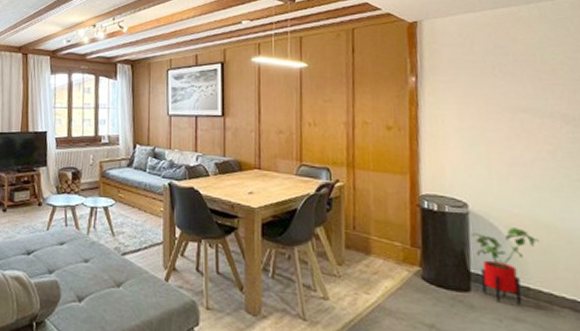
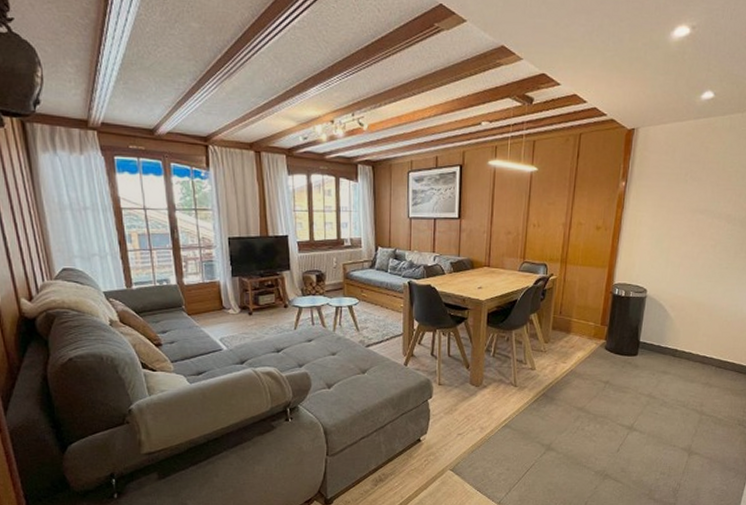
house plant: present [471,227,539,305] -> none [645,306,690,362]

